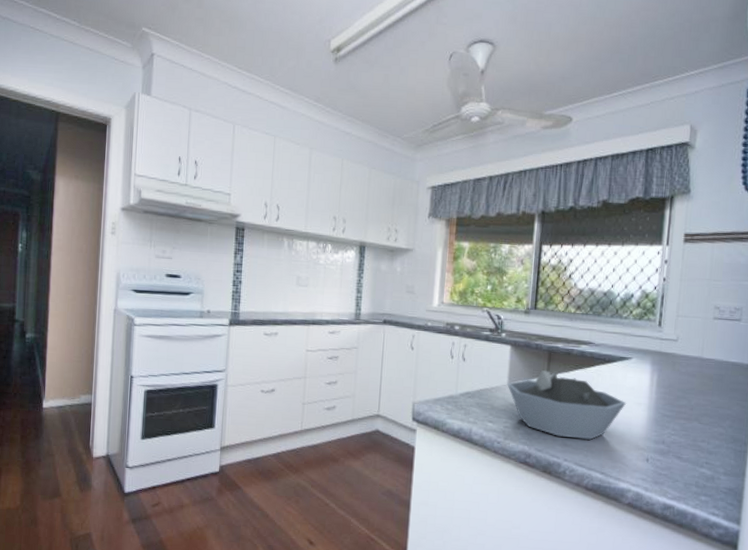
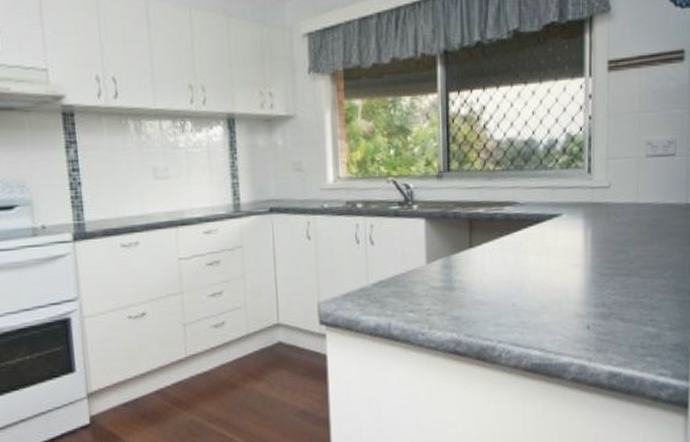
bowl: present [507,370,627,440] -> none [425,241,561,316]

